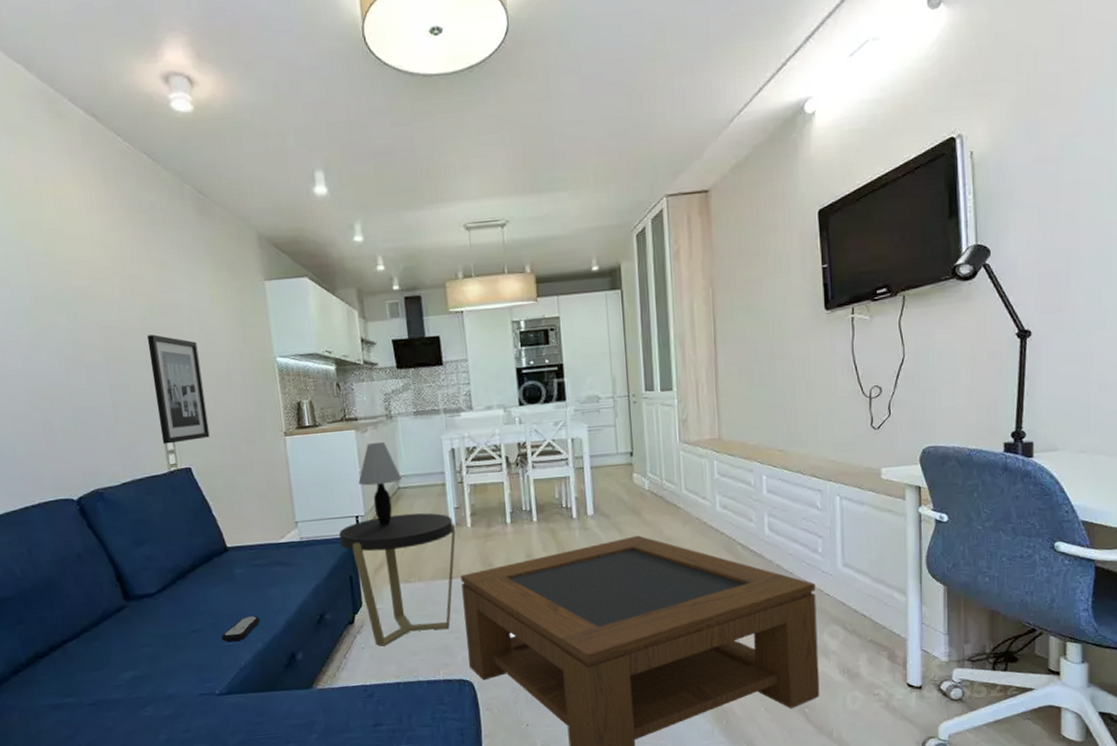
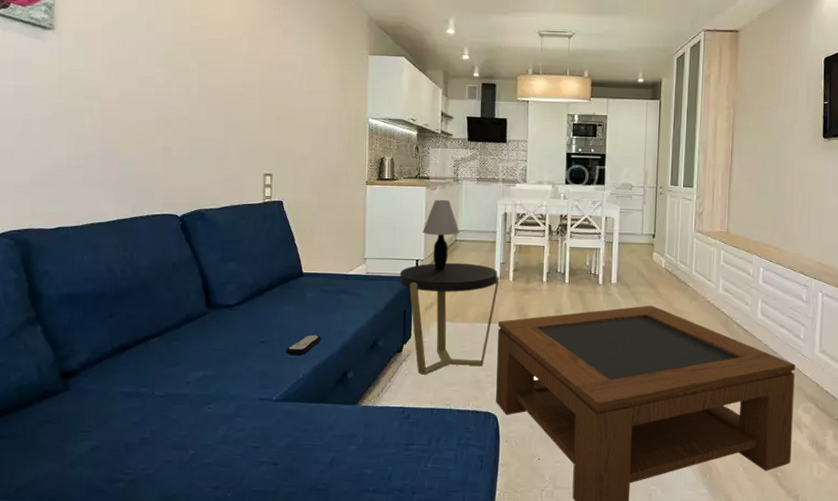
wall art: present [146,334,210,444] -> none [262,87,304,179]

